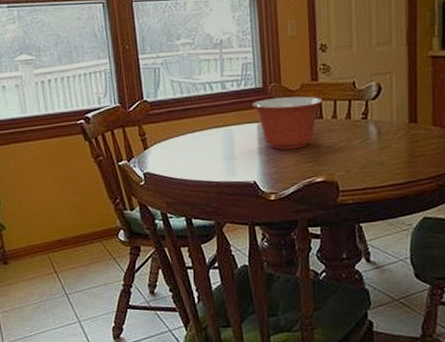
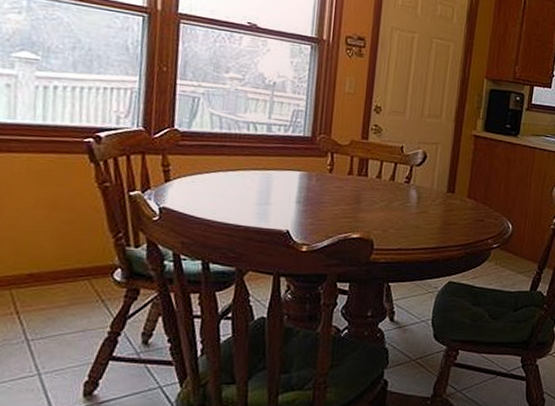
mixing bowl: present [252,96,323,150] -> none [297,149,370,203]

